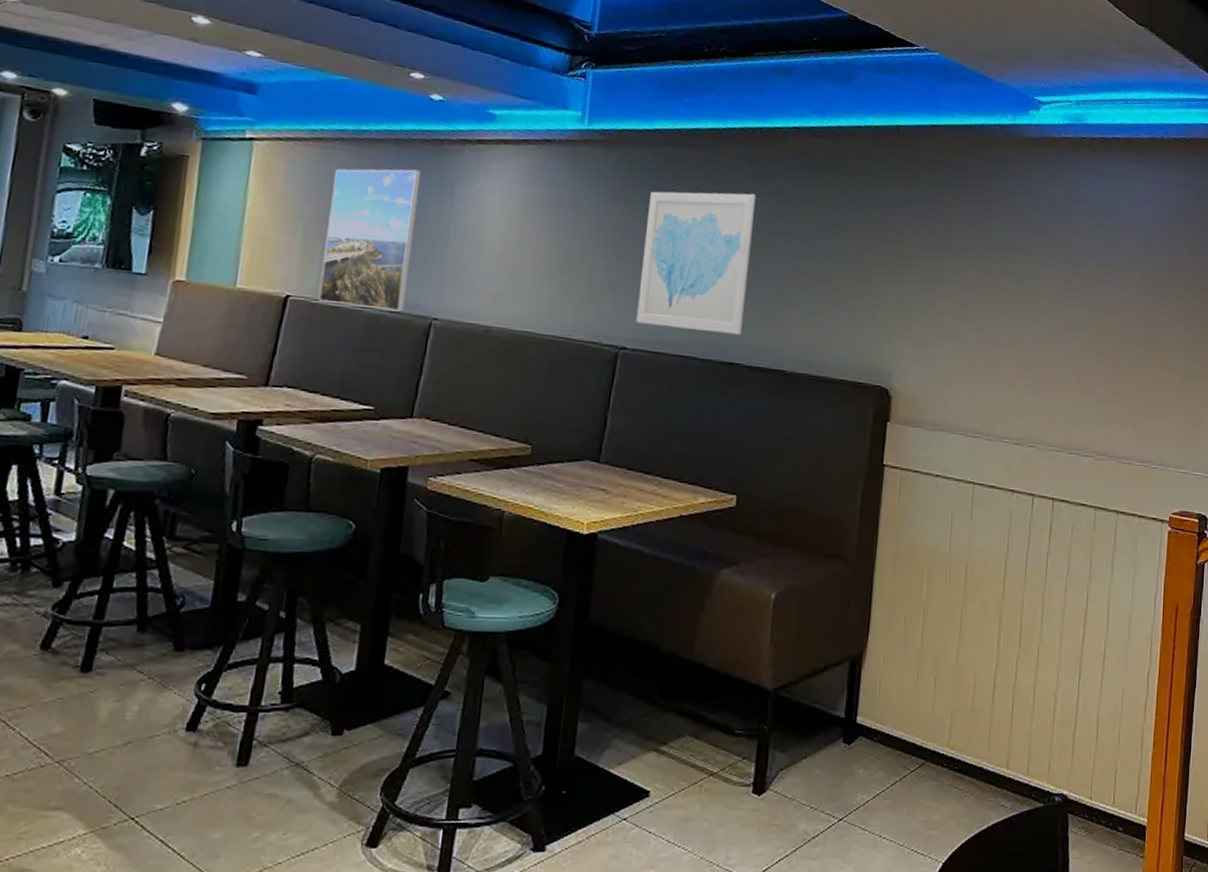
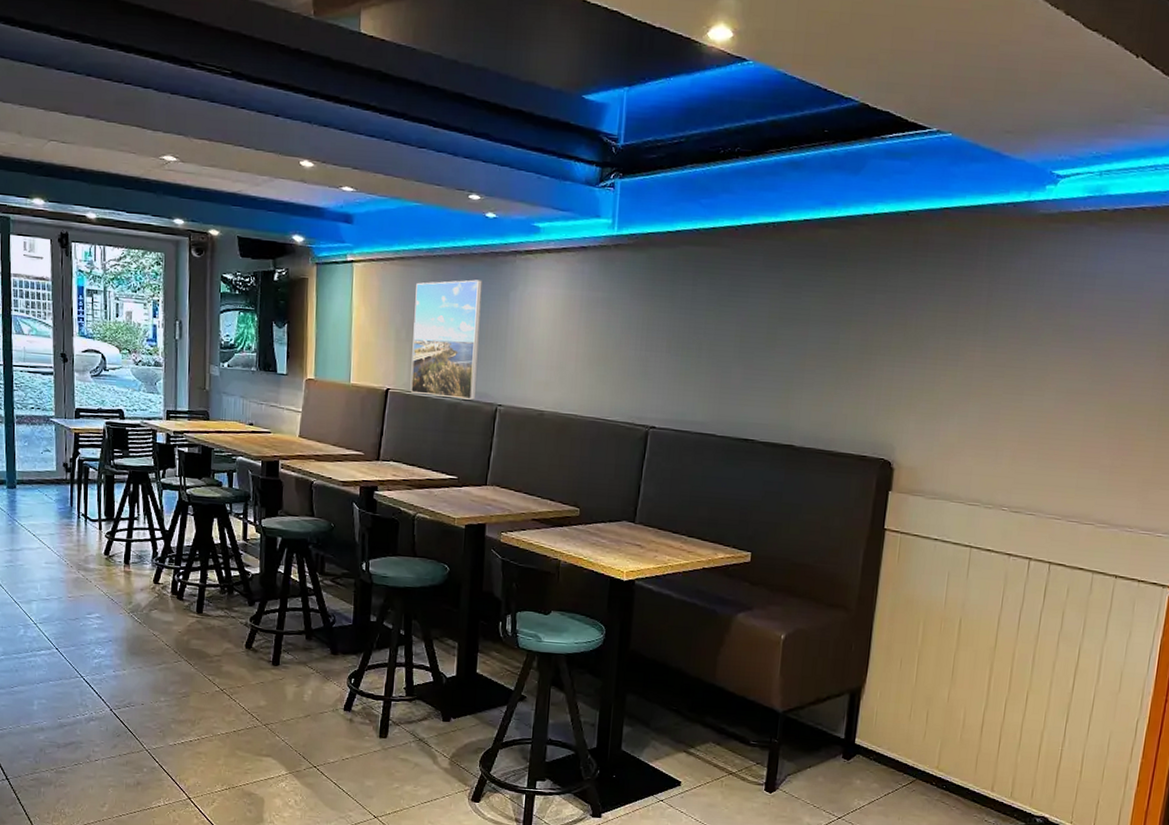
wall art: present [635,191,756,335] -> none [662,285,768,415]

